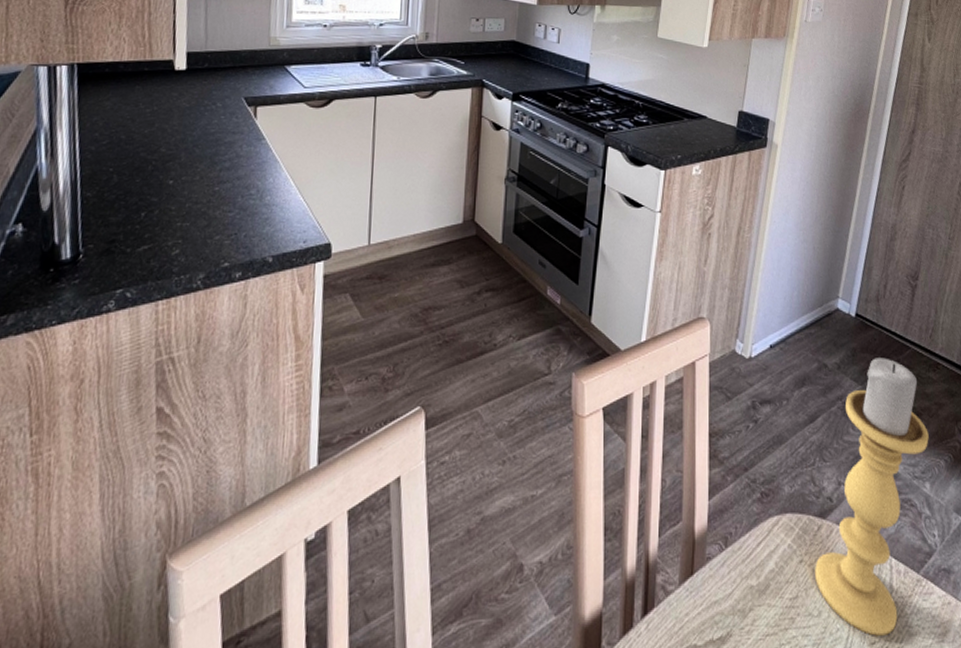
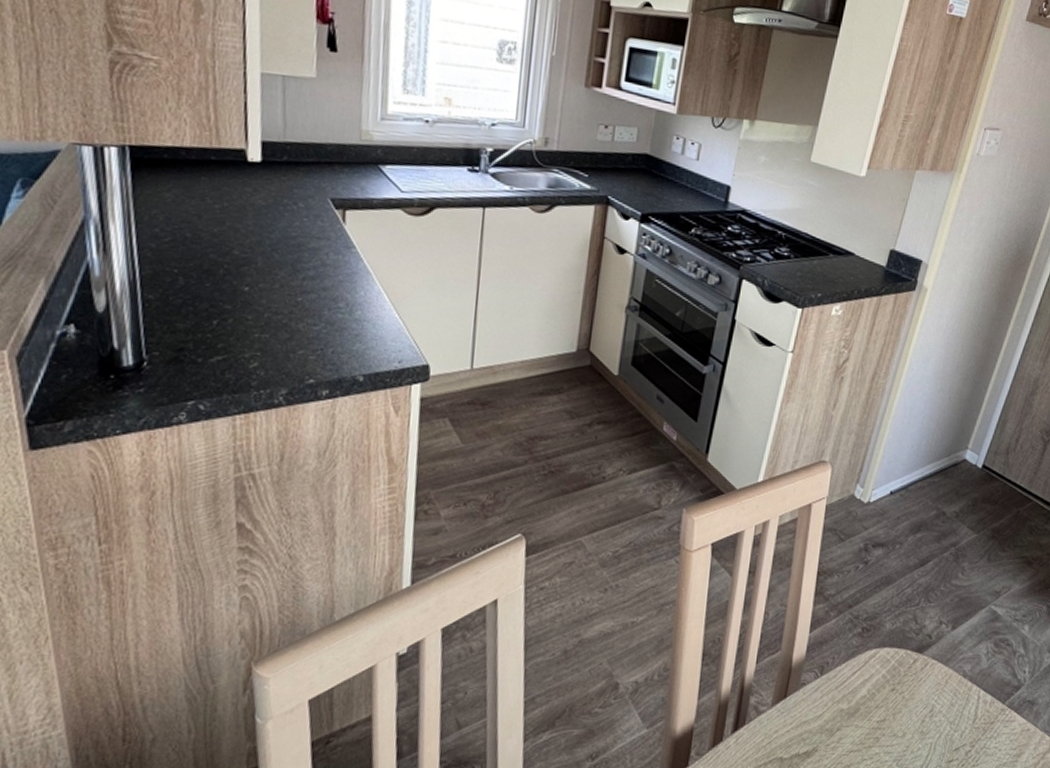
candle holder: present [815,357,929,636] -> none [904,508,1036,755]

